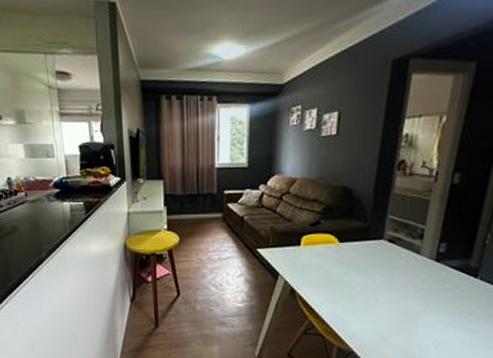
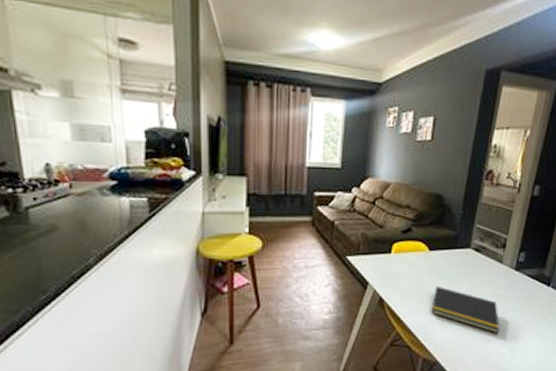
notepad: none [344,278,421,326] -> present [431,287,500,334]

